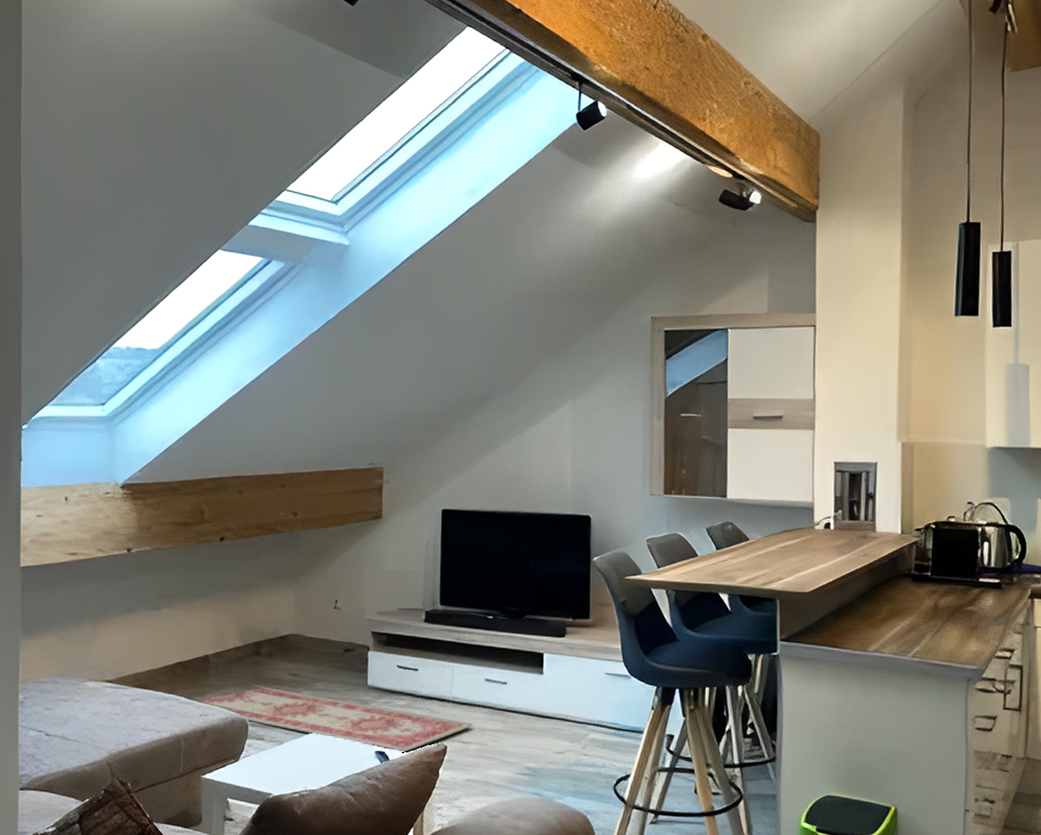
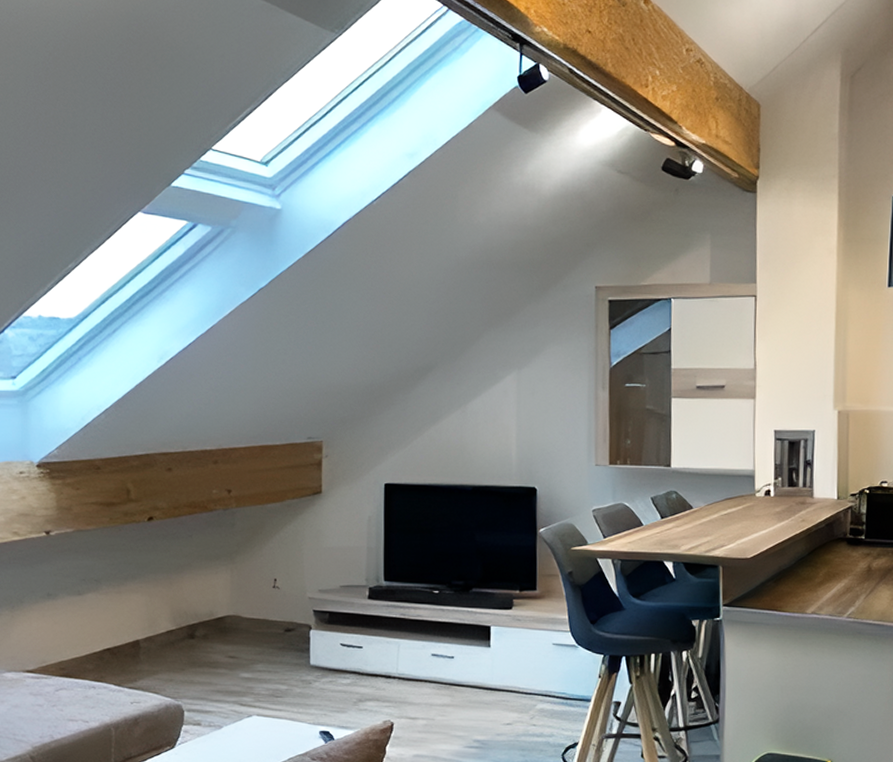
rug: present [197,685,473,752] -> none [127,669,420,731]

